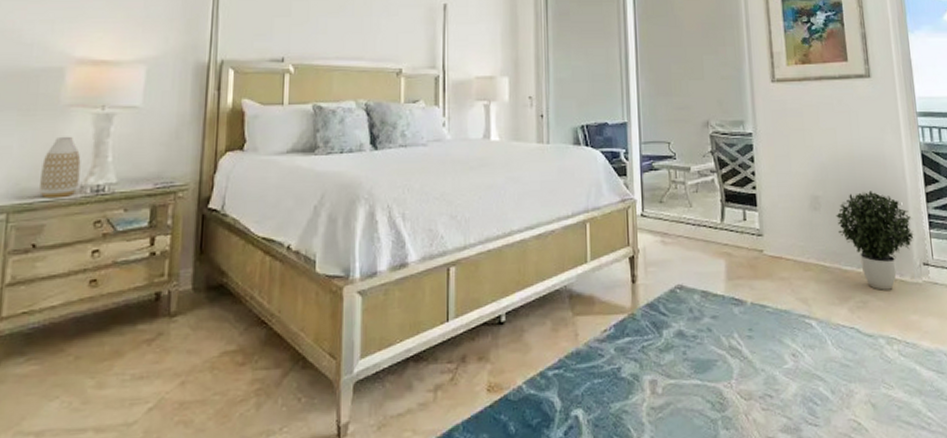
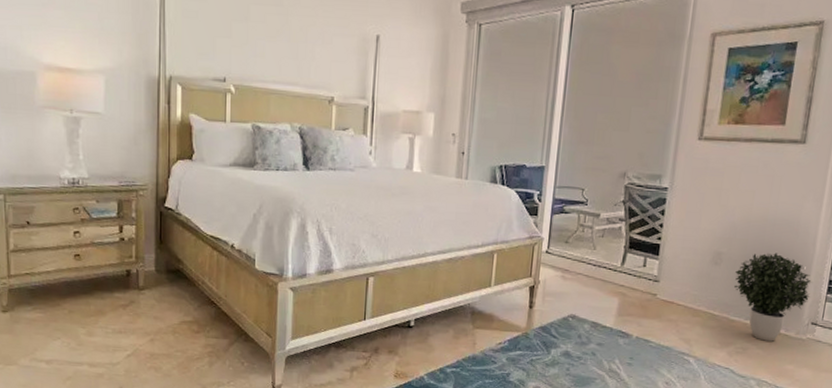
vase: present [39,136,81,199] -> none [27,133,58,187]

